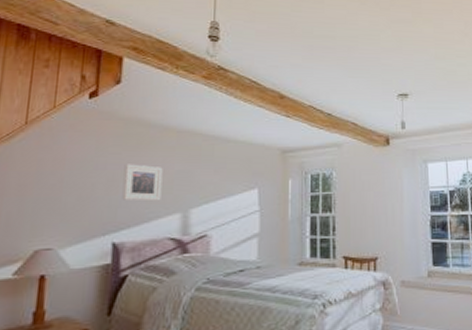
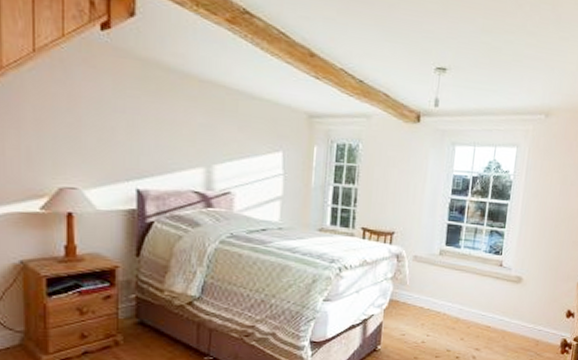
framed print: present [122,164,163,201] -> none [144,110,185,153]

